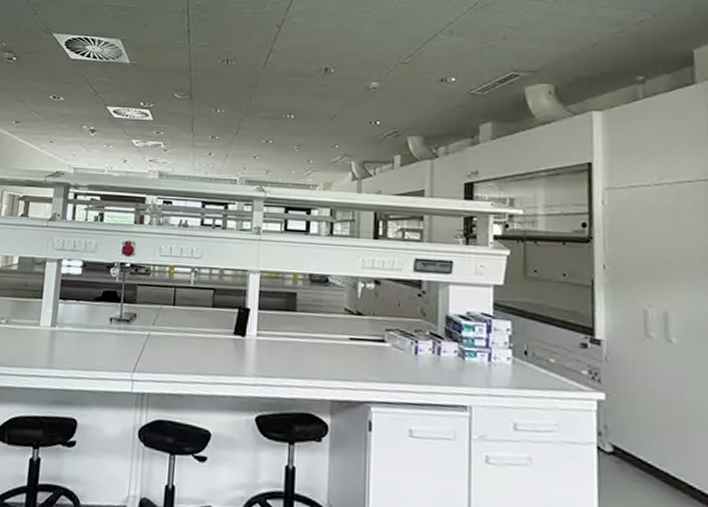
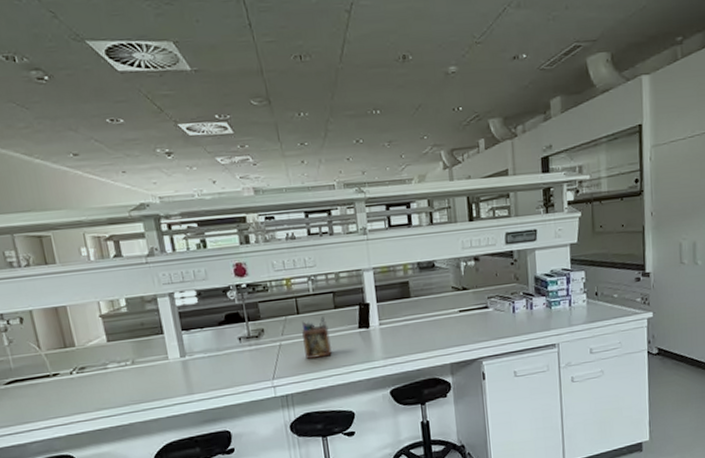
desk organizer: none [172,313,202,360] -> present [301,316,332,359]

